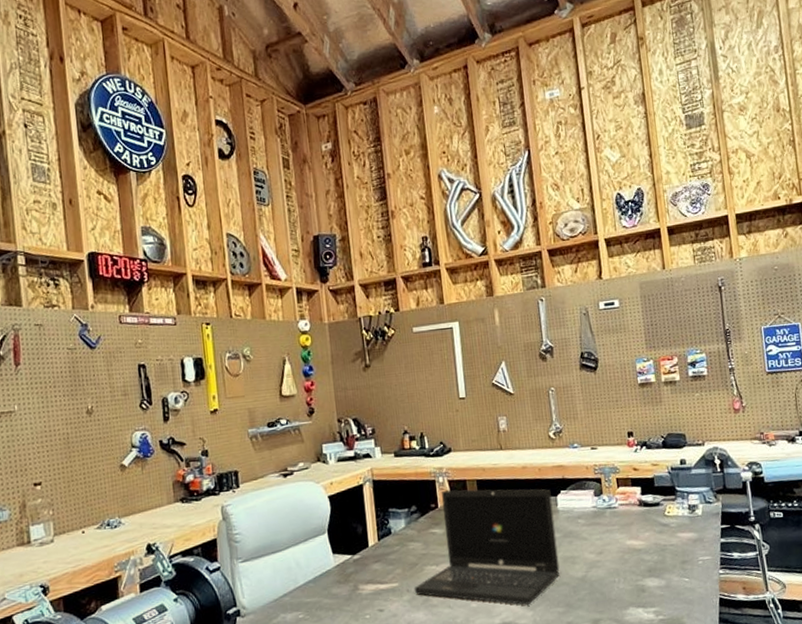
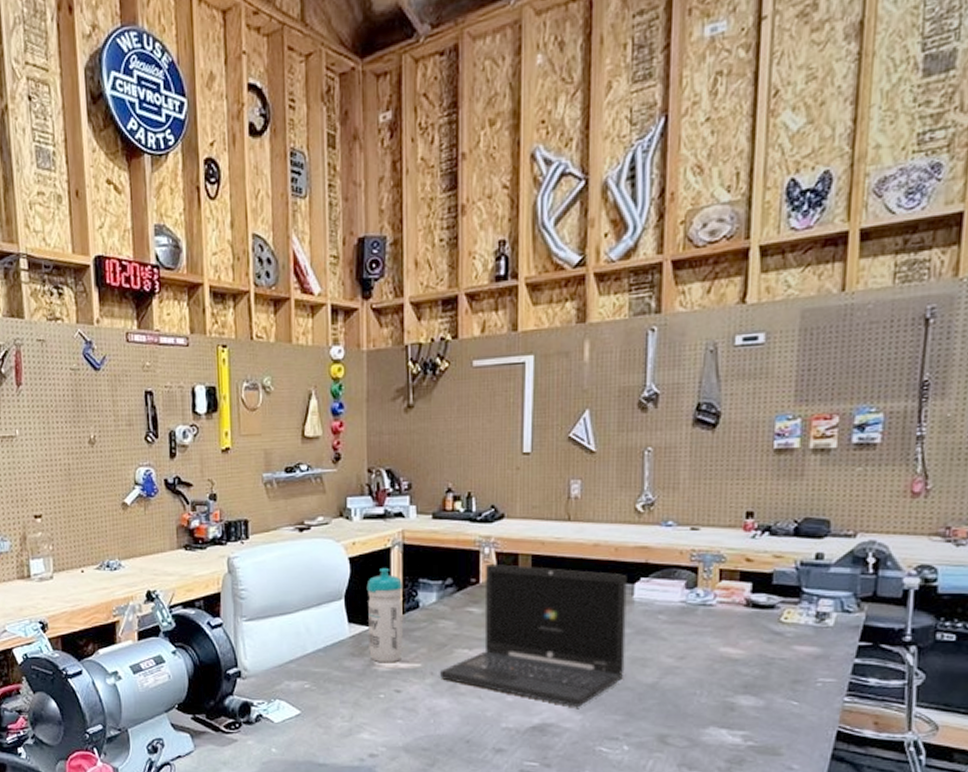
water bottle: none [345,501,382,587] -> present [366,567,403,663]

